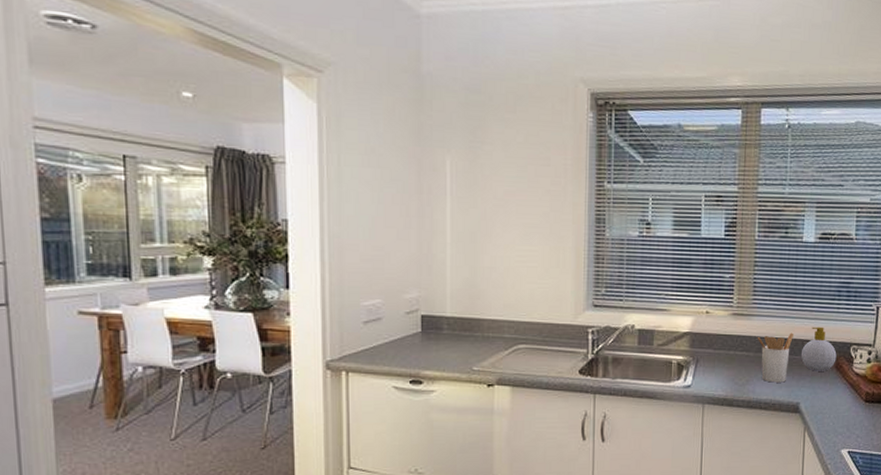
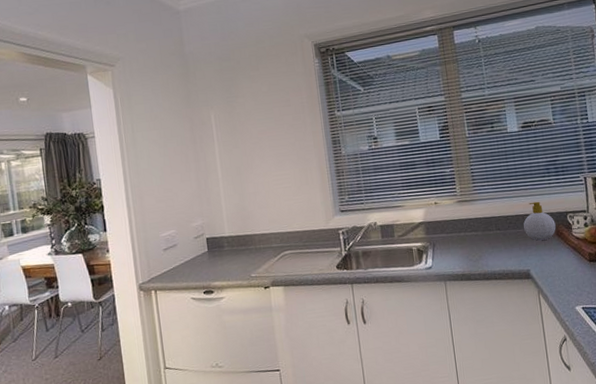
utensil holder: present [757,332,793,383] -> none [482,210,514,256]

